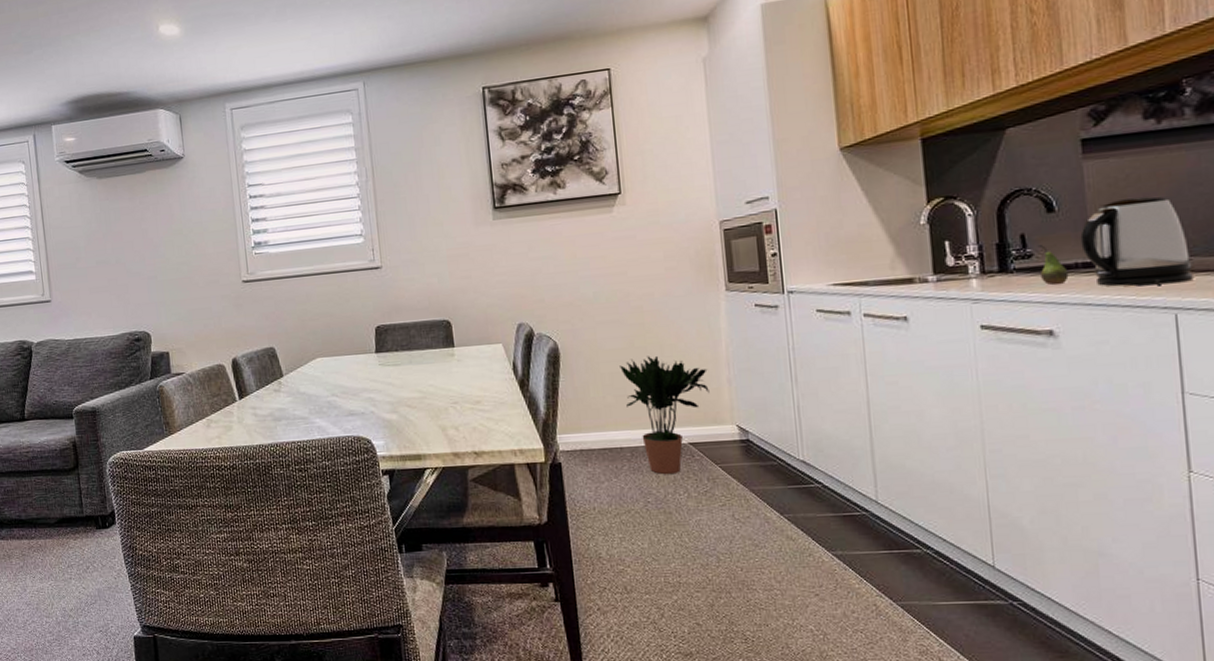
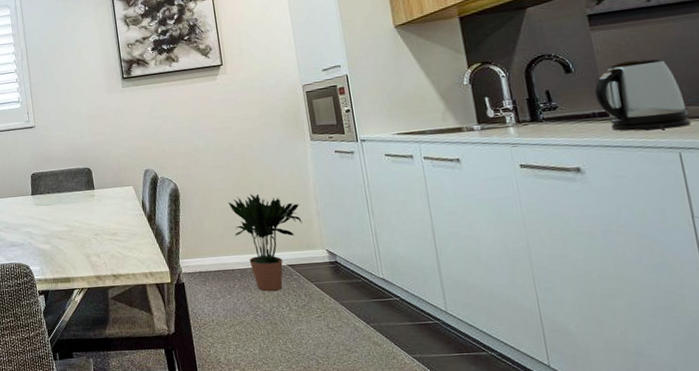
fruit: present [1037,244,1069,286] -> none [560,98,589,132]

